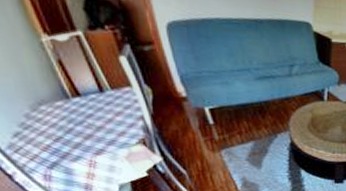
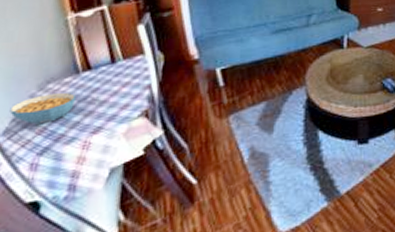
cereal bowl: none [8,114,72,141] -> present [9,92,76,124]

